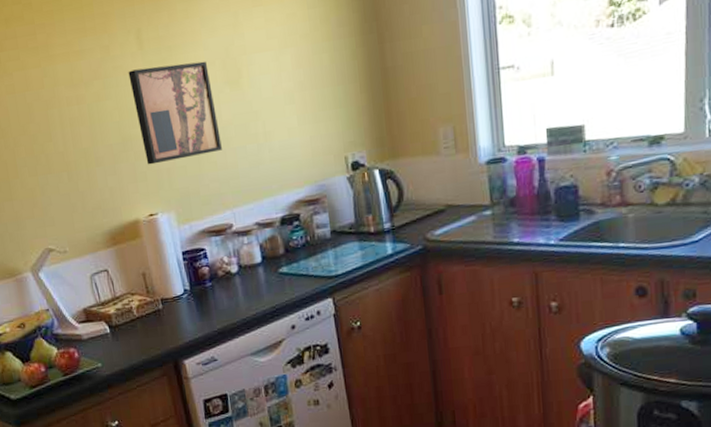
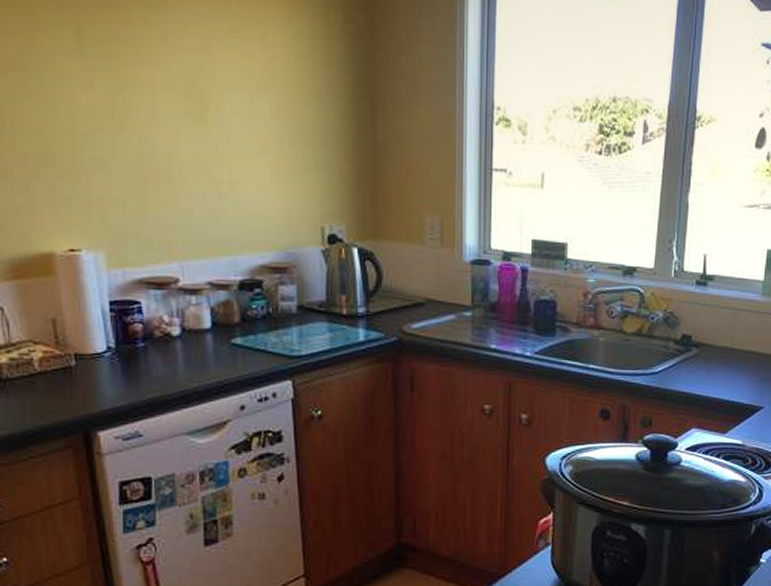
wall art: present [128,60,222,165] -> none [59,70,174,192]

